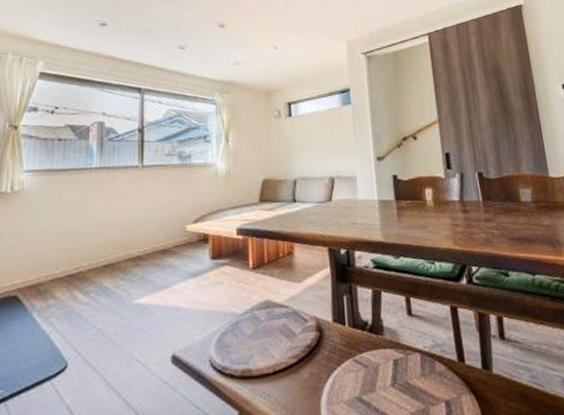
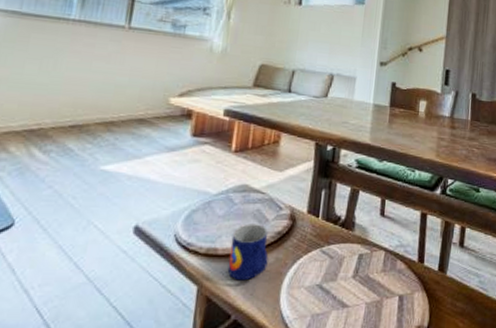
mug: none [263,339,303,401] -> present [227,224,269,281]

